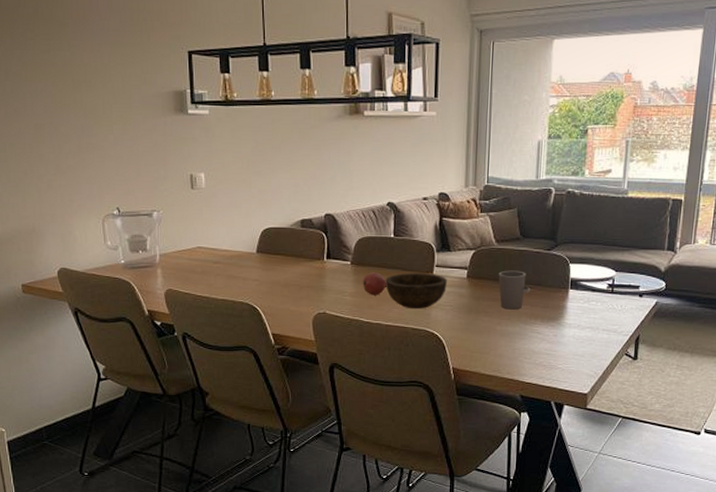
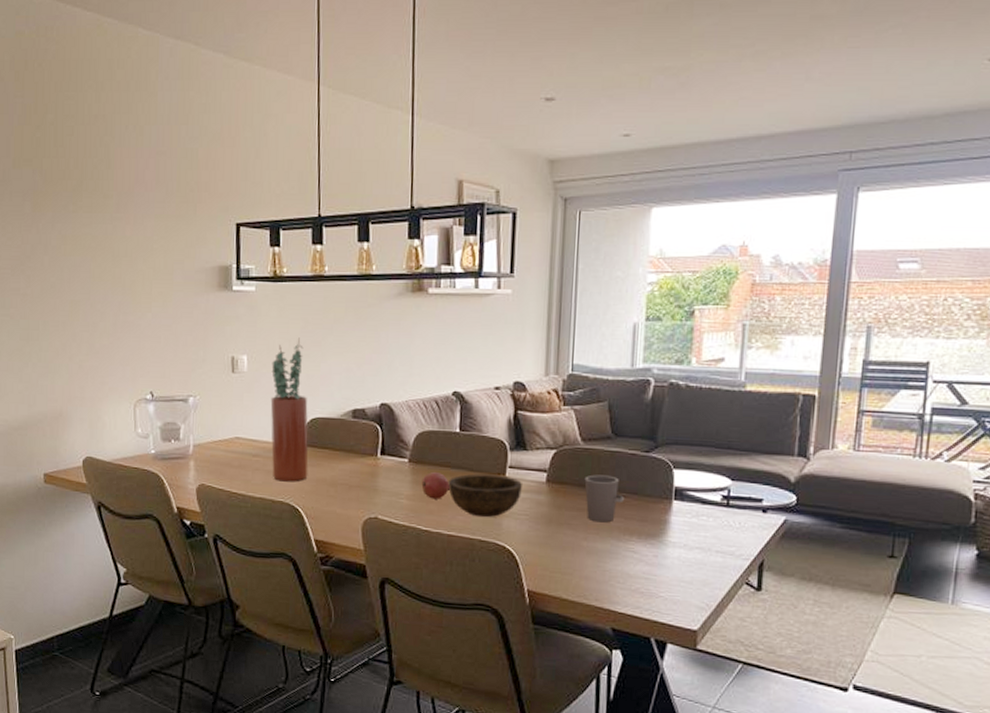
vase: none [227,156,264,285] -> present [270,337,309,482]

